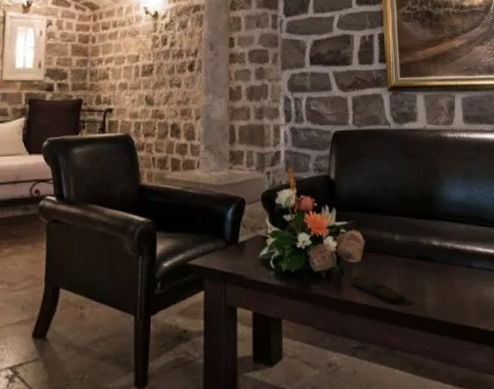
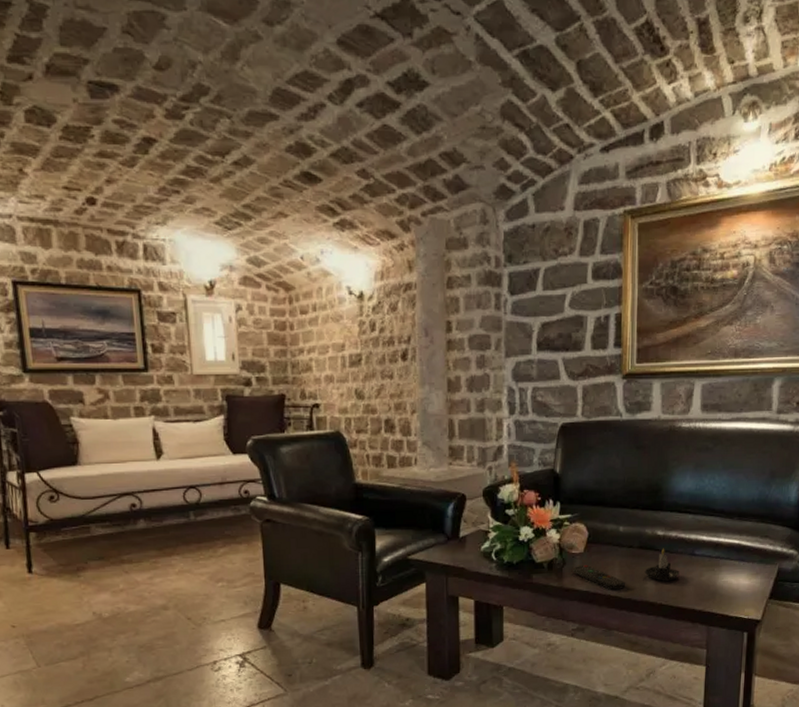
candle: none [423,259,459,295] -> present [644,548,680,581]

